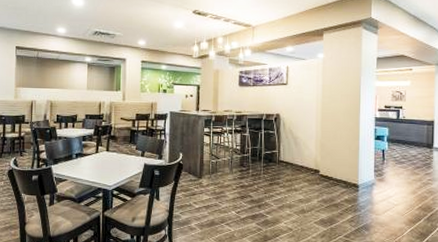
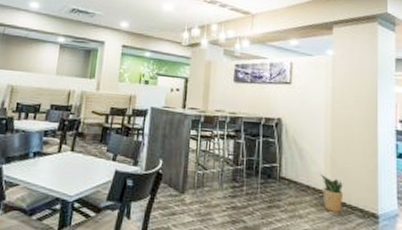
potted plant: none [312,155,331,185] -> present [320,173,344,212]

